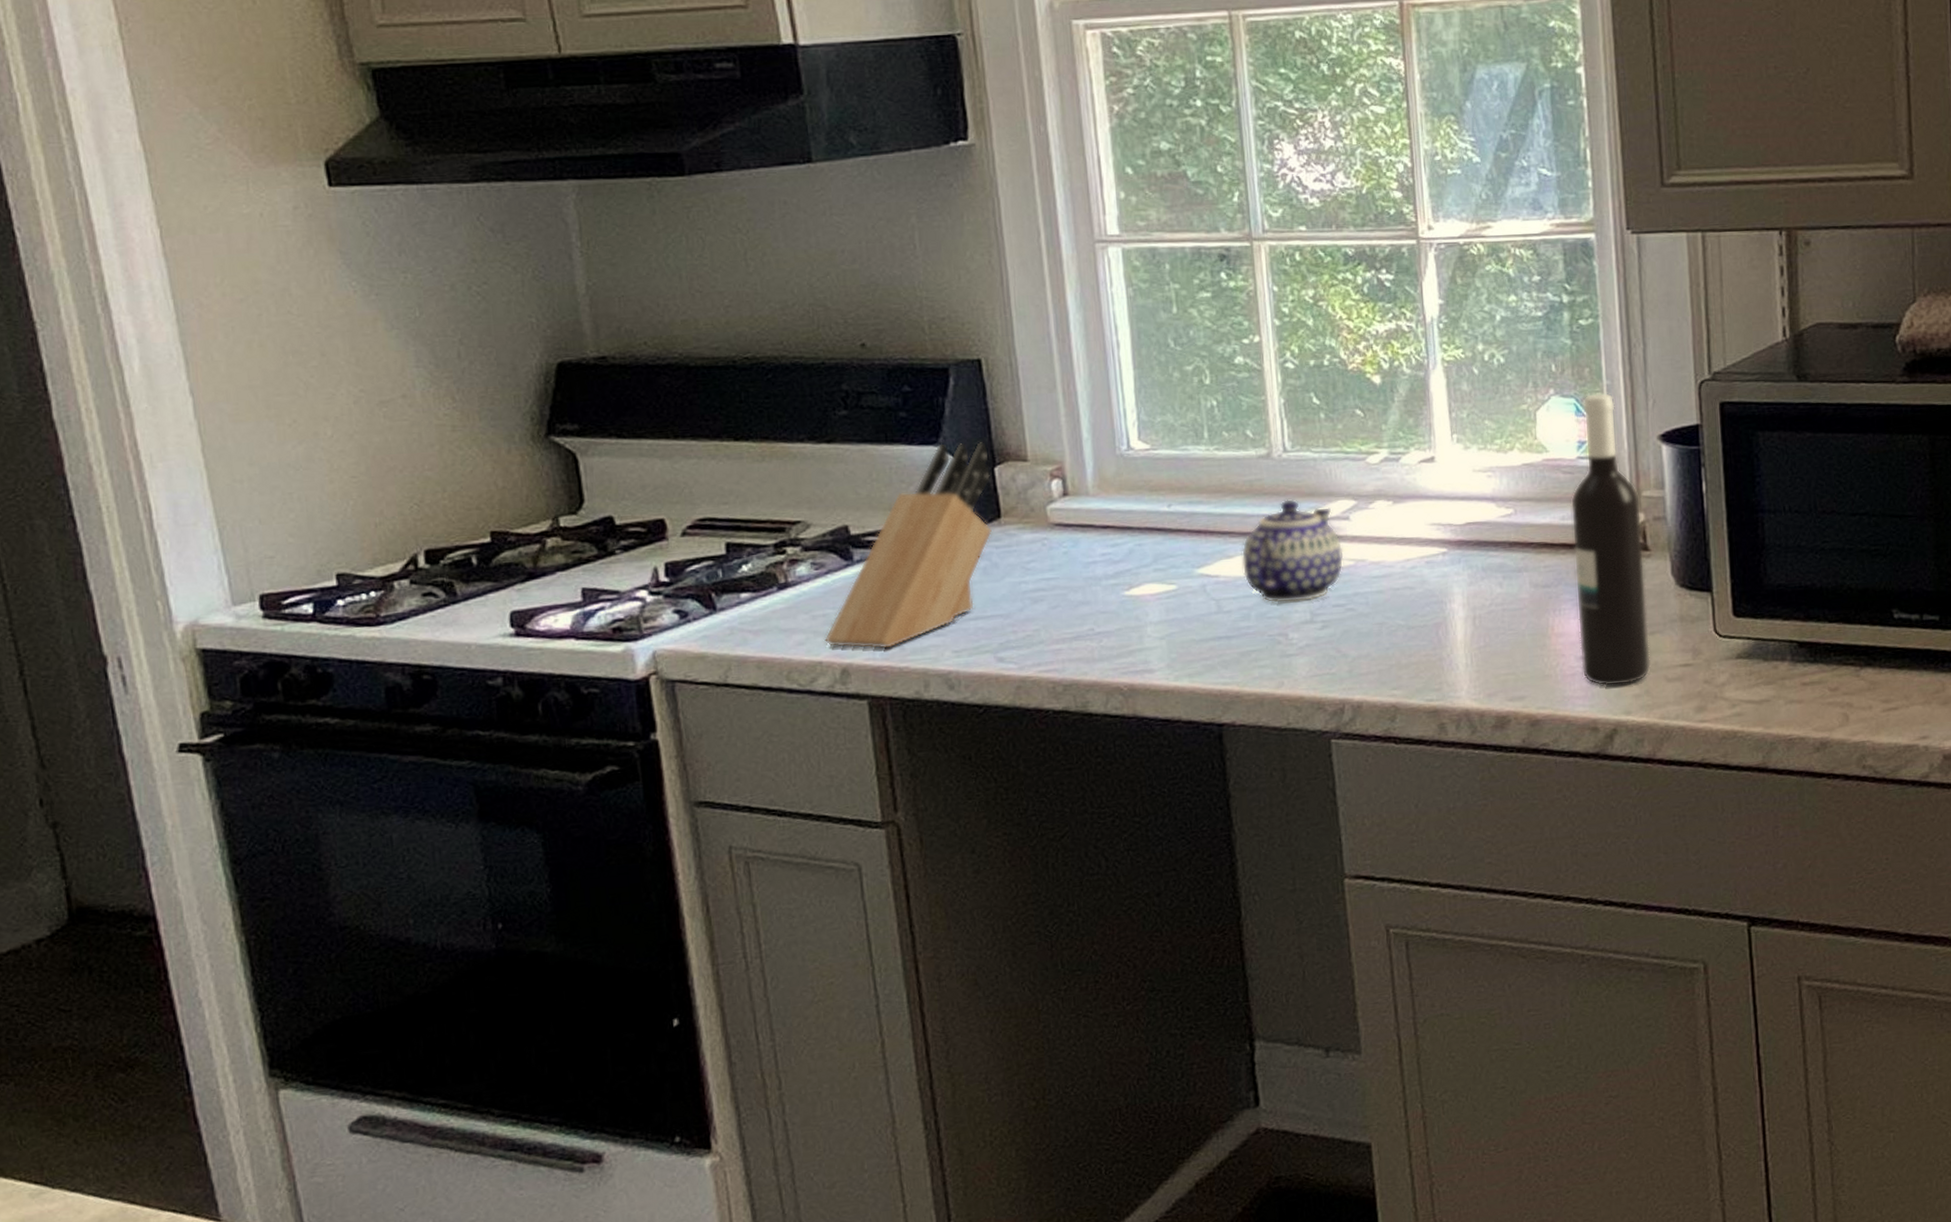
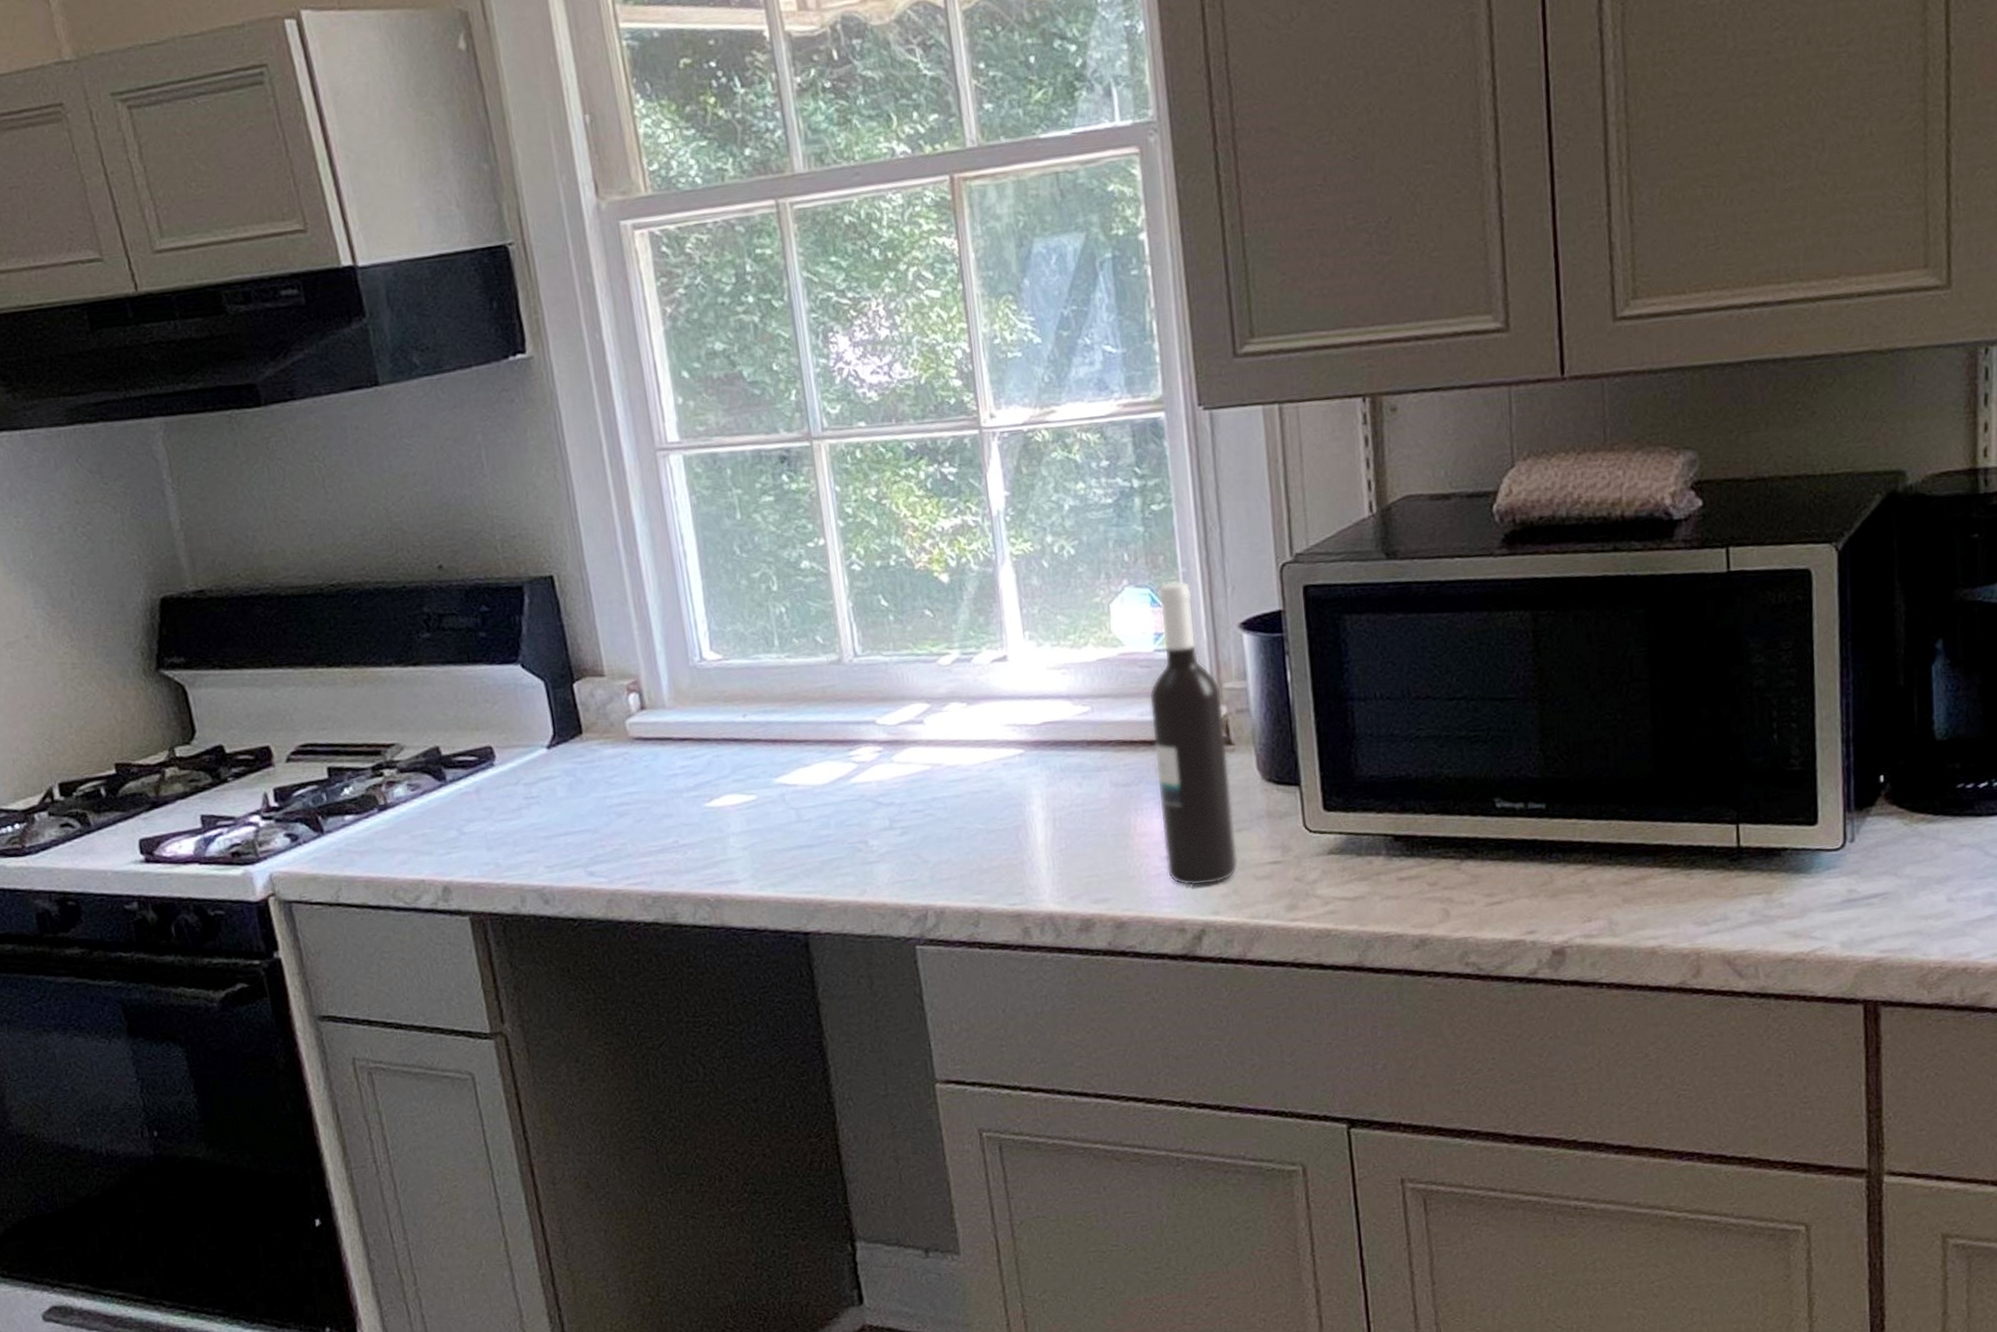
knife block: present [824,441,992,649] -> none [425,658,575,867]
teapot: present [1241,499,1344,604] -> none [817,705,920,811]

